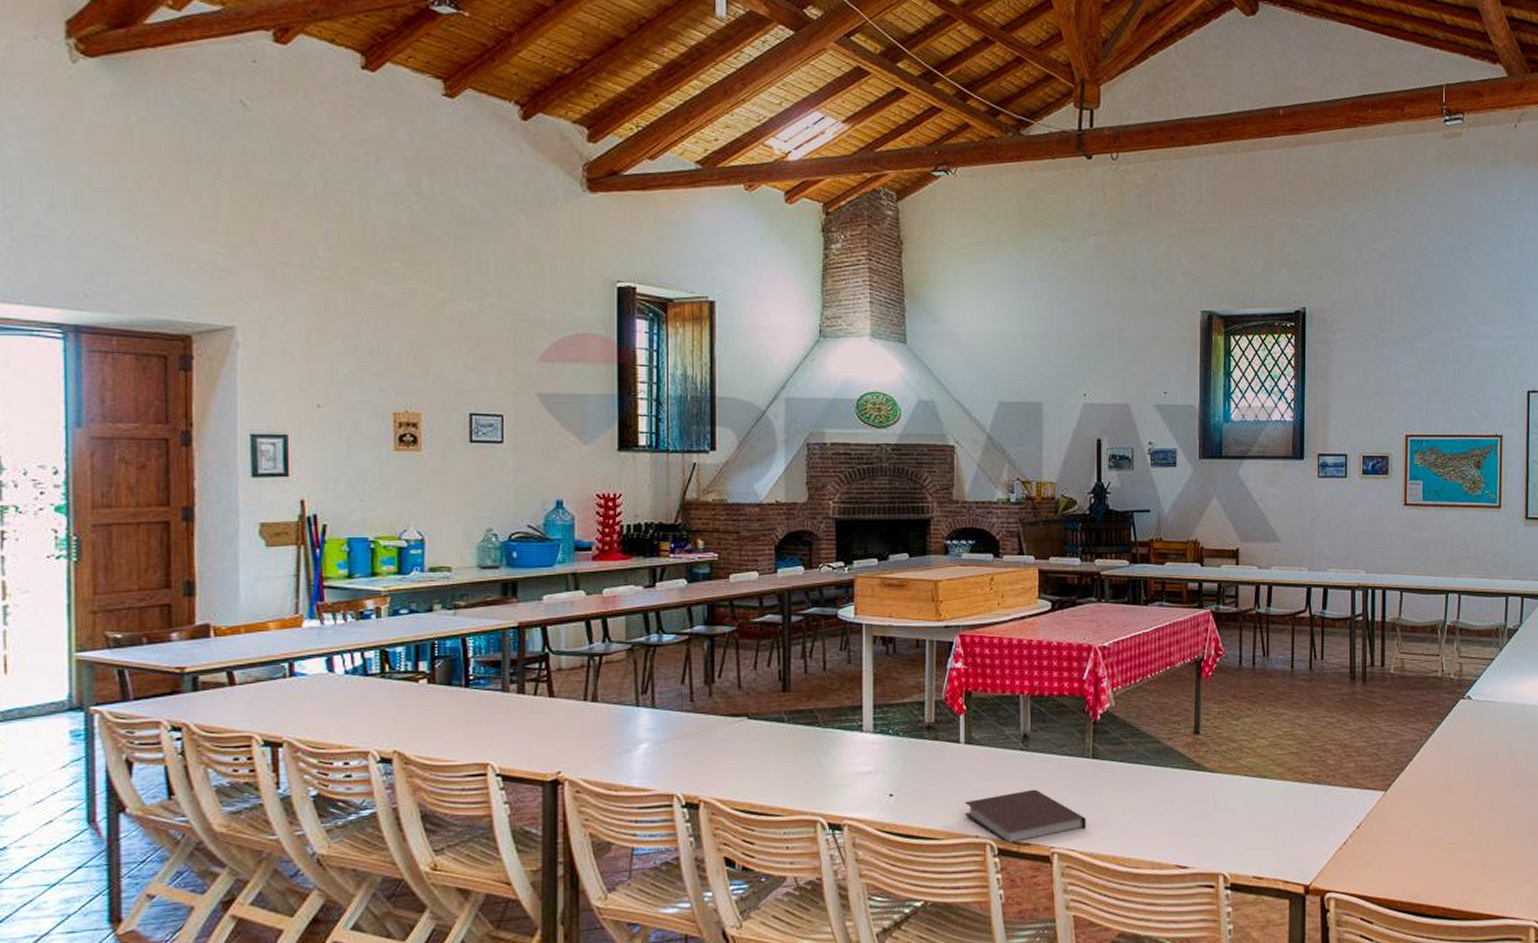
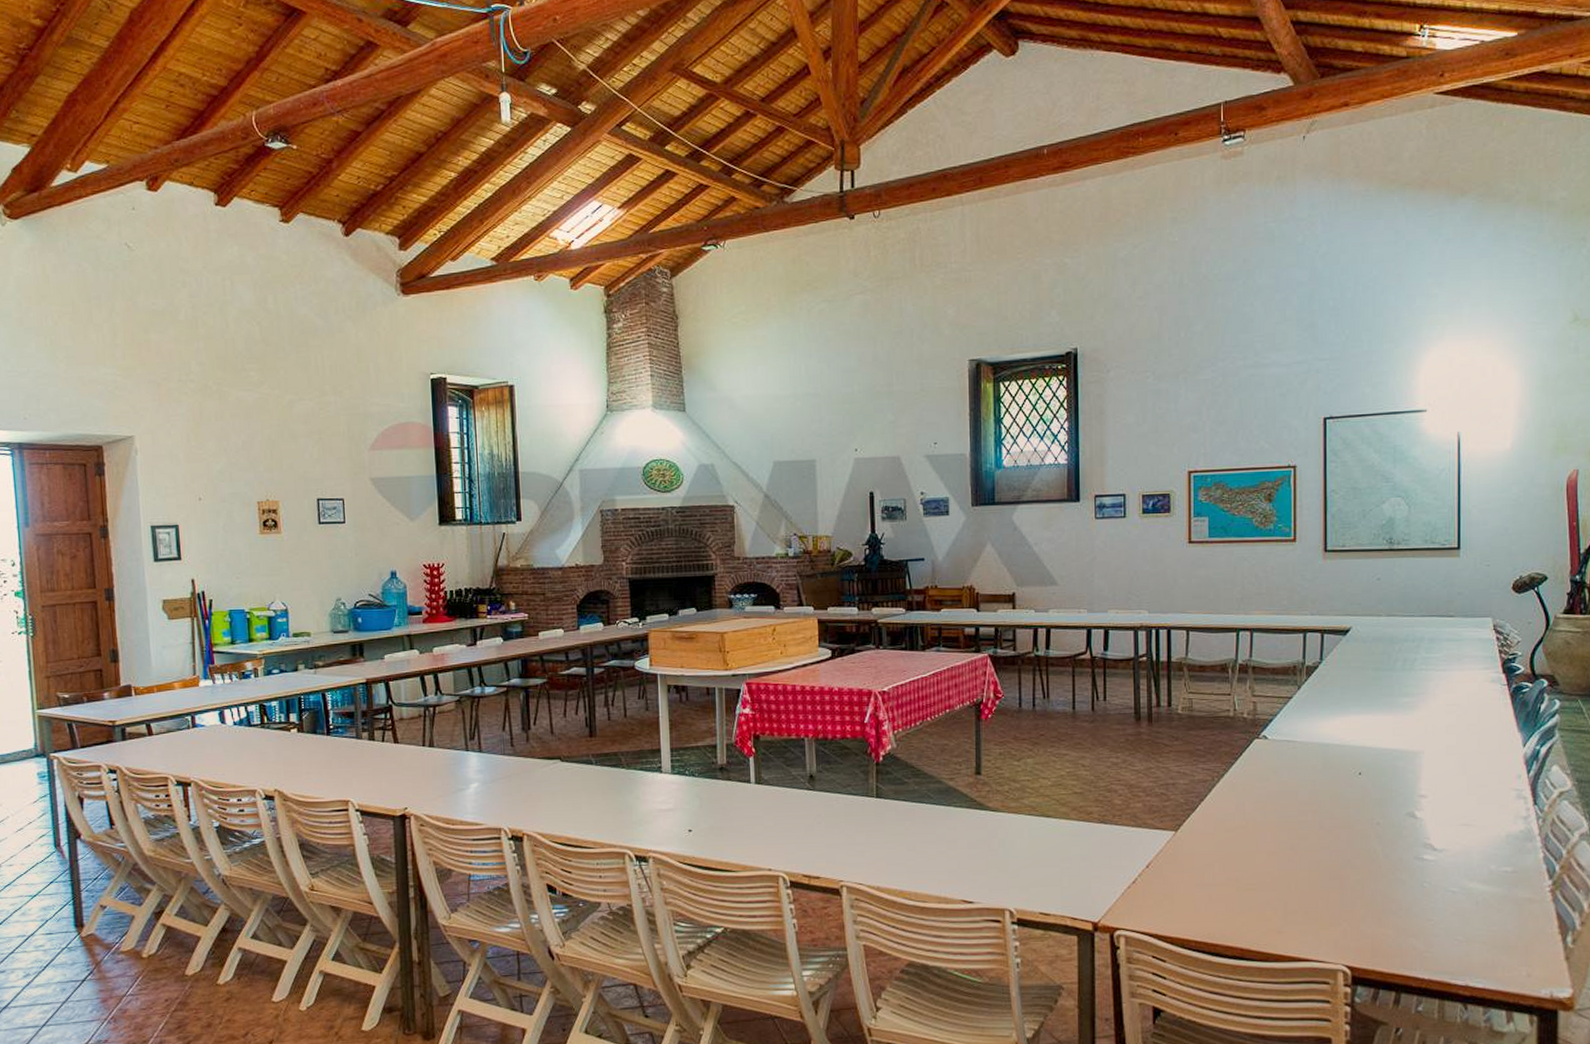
notebook: present [964,789,1086,843] -> none [757,826,872,876]

